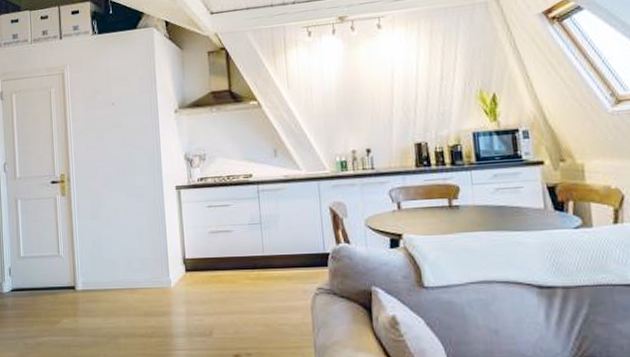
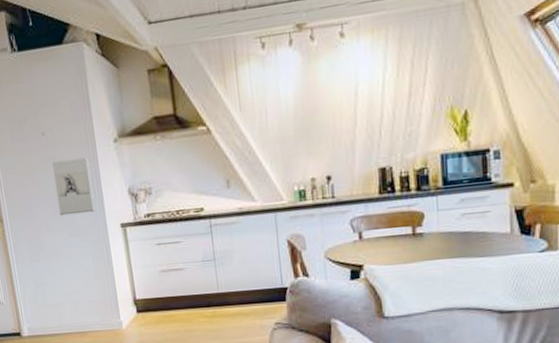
wall sculpture: none [118,125,154,177] -> present [51,157,96,216]

